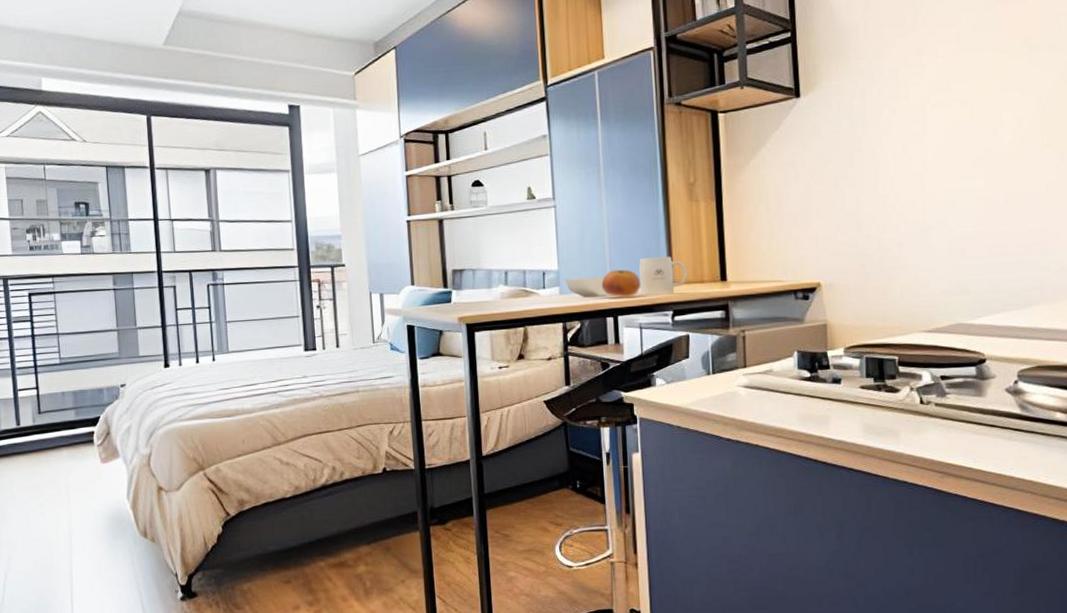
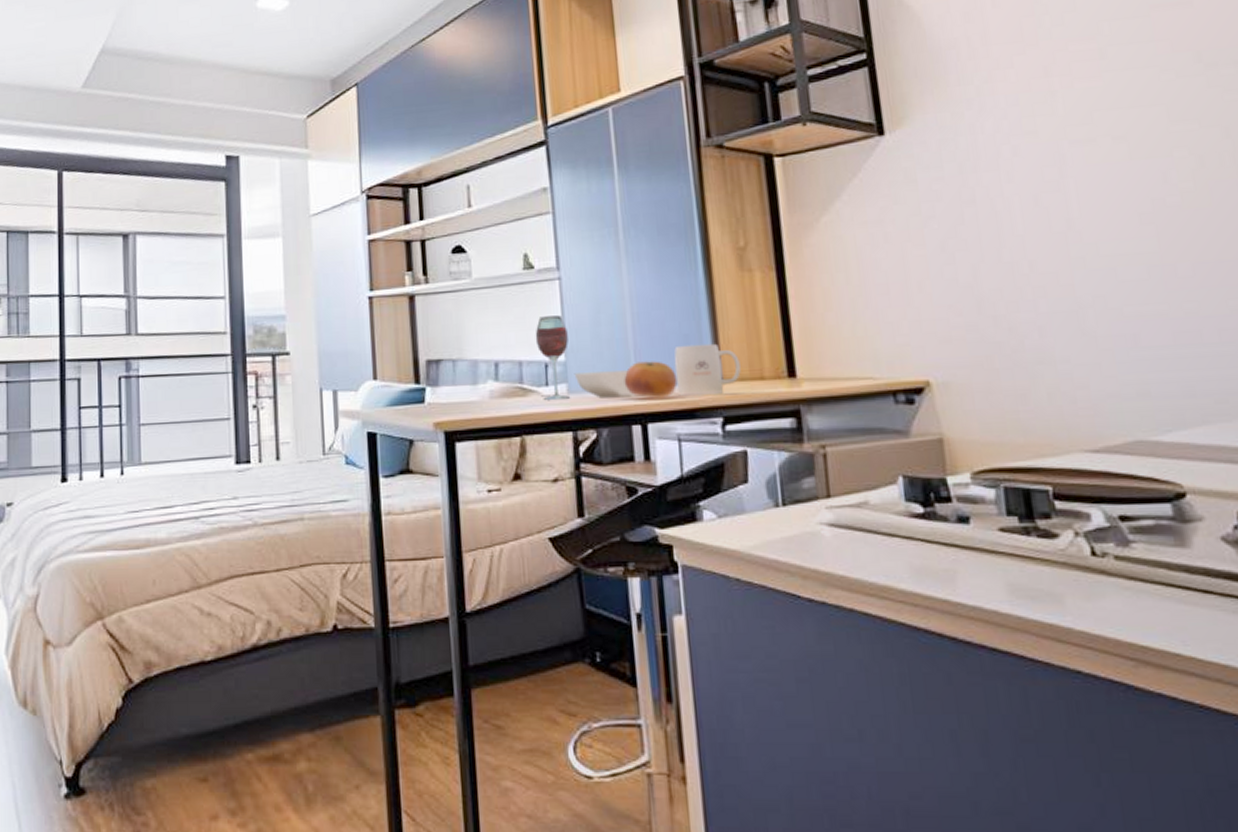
wineglass: none [535,235,562,300] -> present [535,315,571,401]

